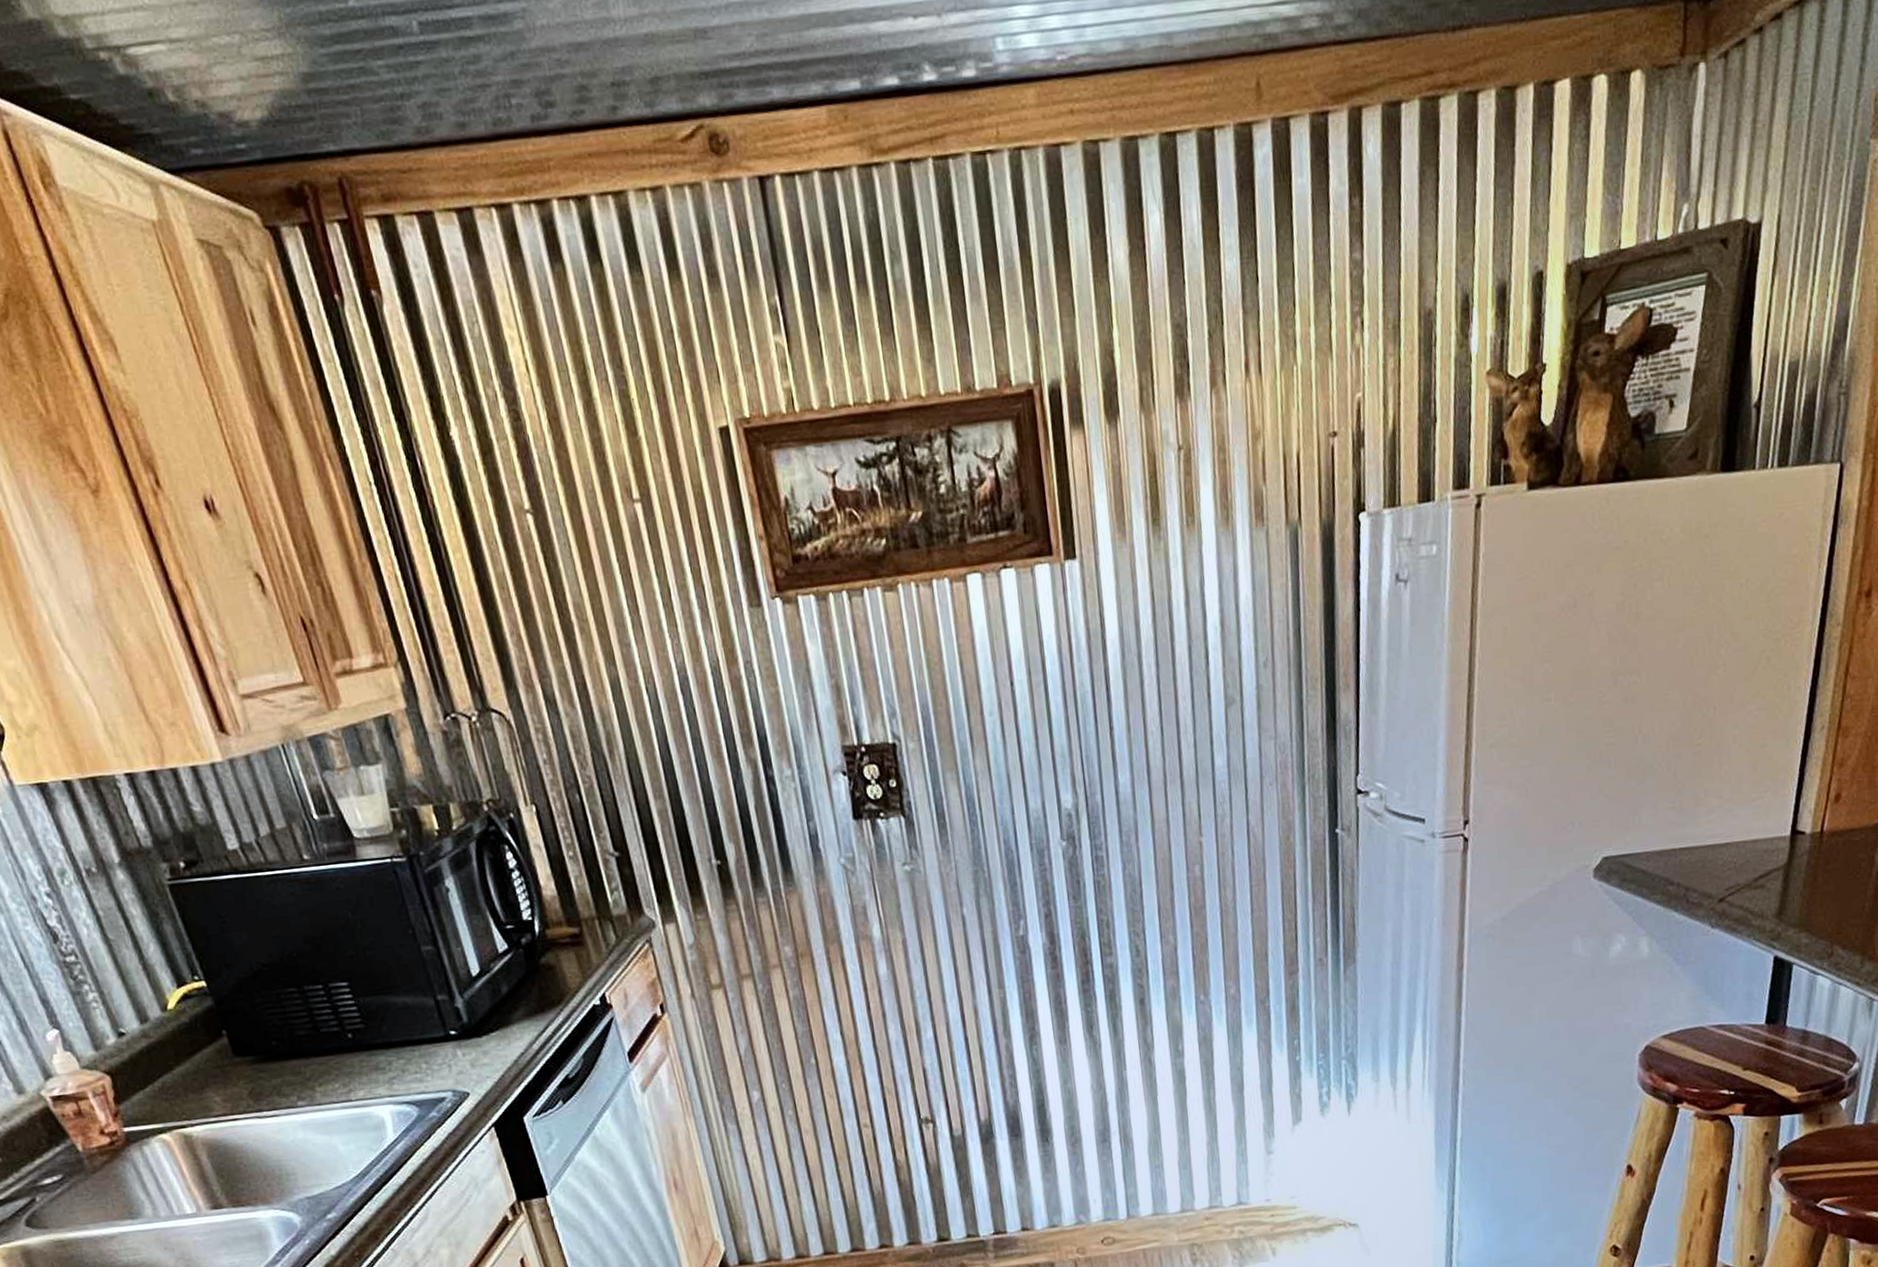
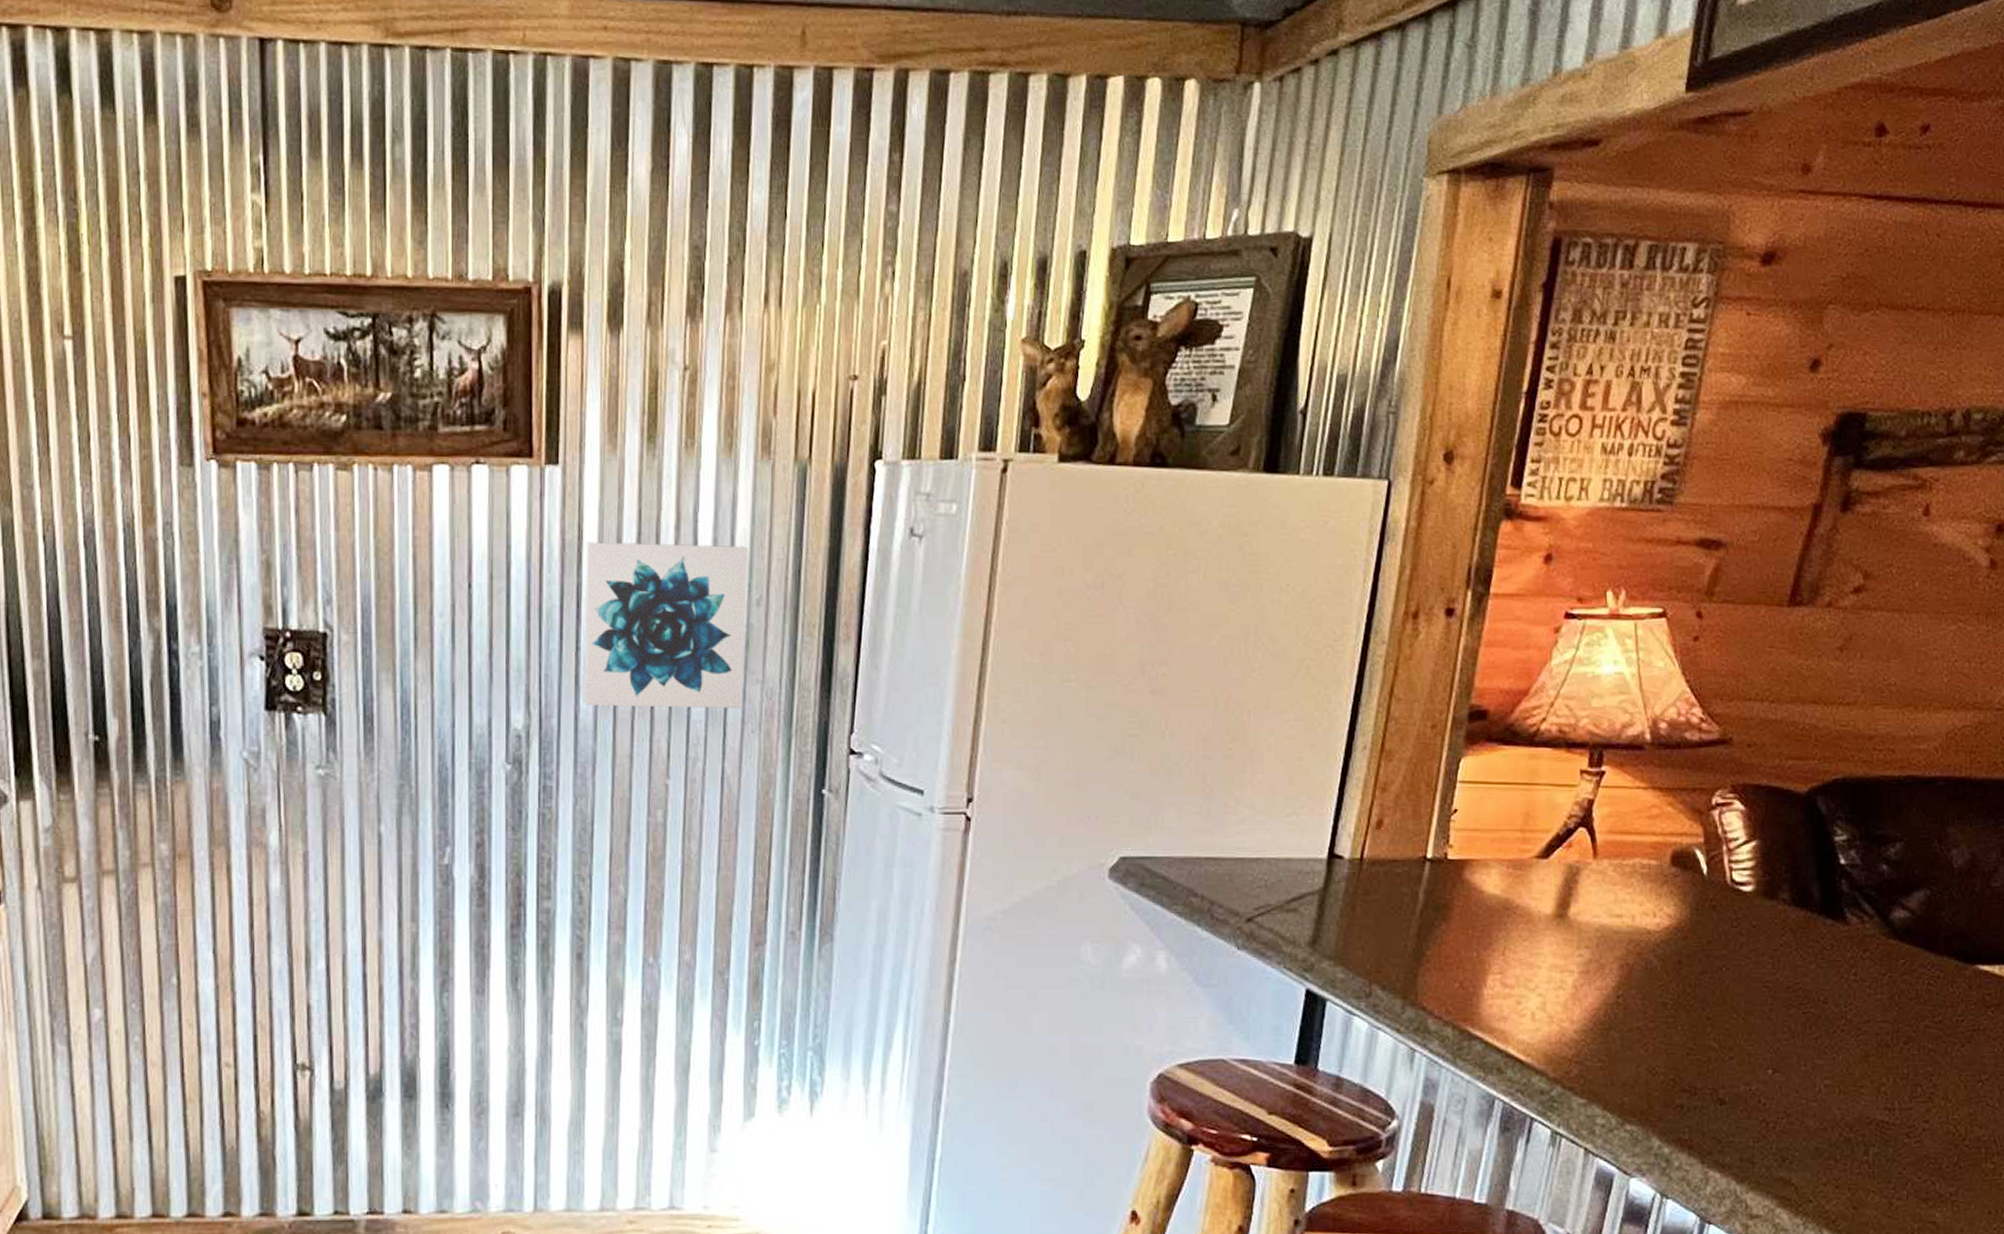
wall art: none [1109,612,1259,779] -> present [584,541,749,708]

